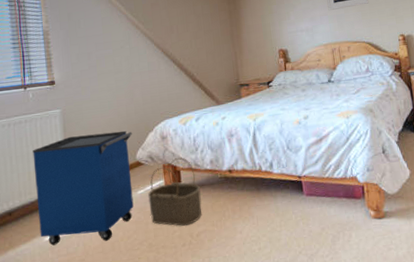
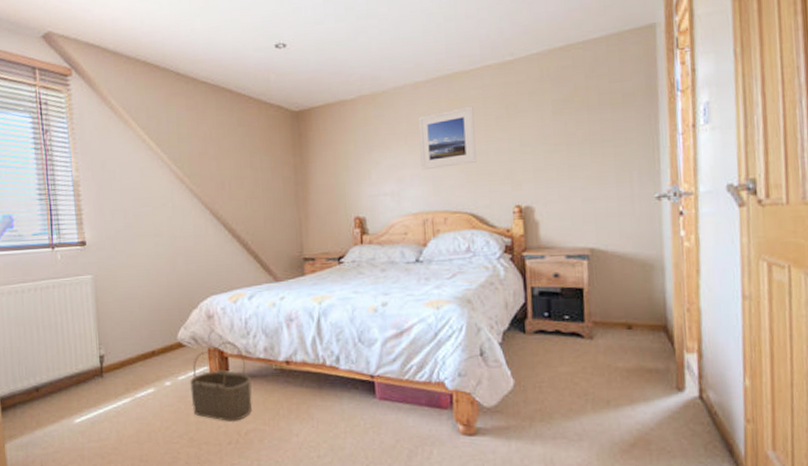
cabinet: present [33,130,134,246] -> none [61,305,174,430]

